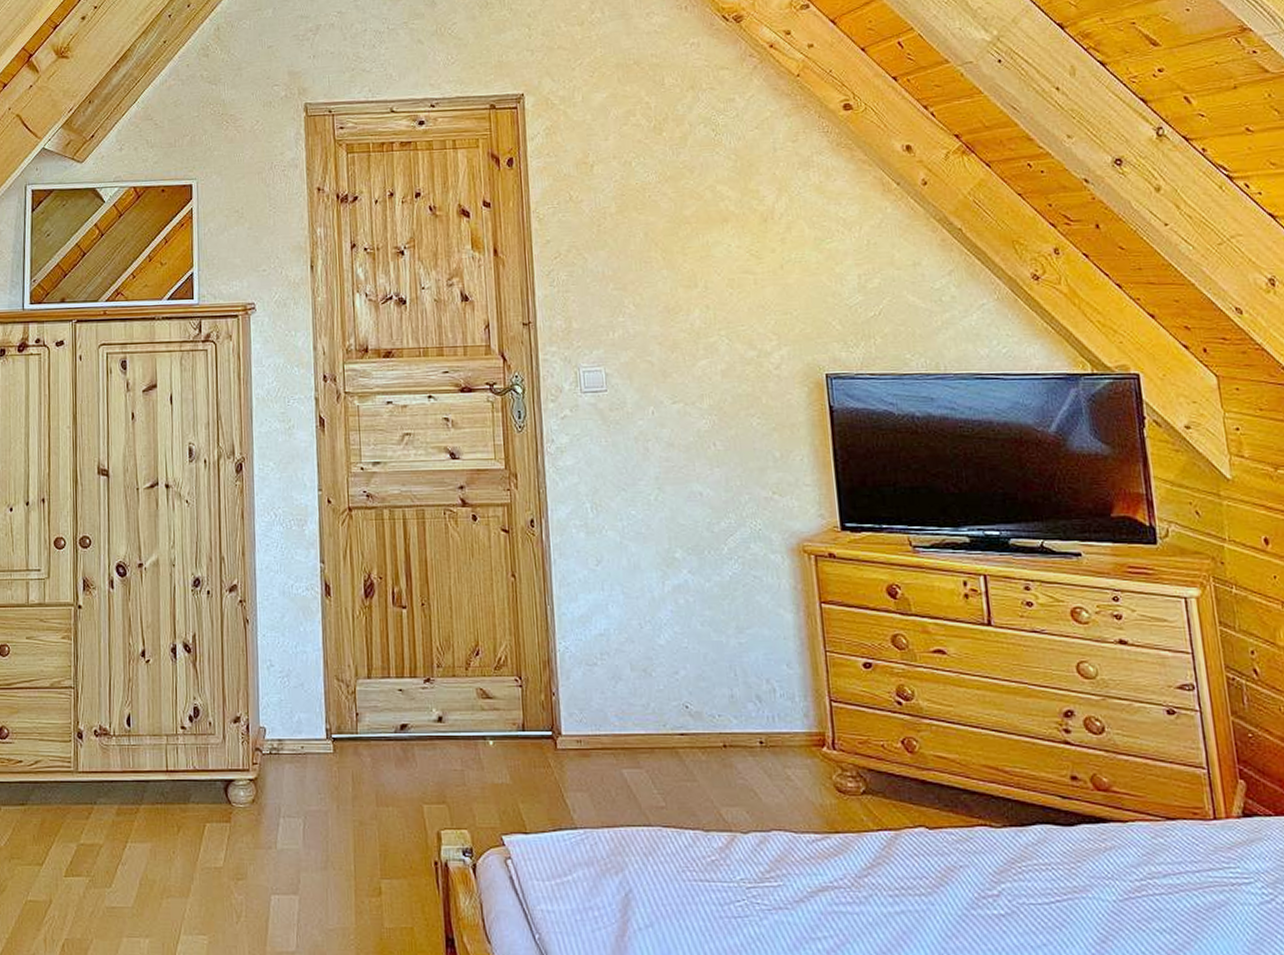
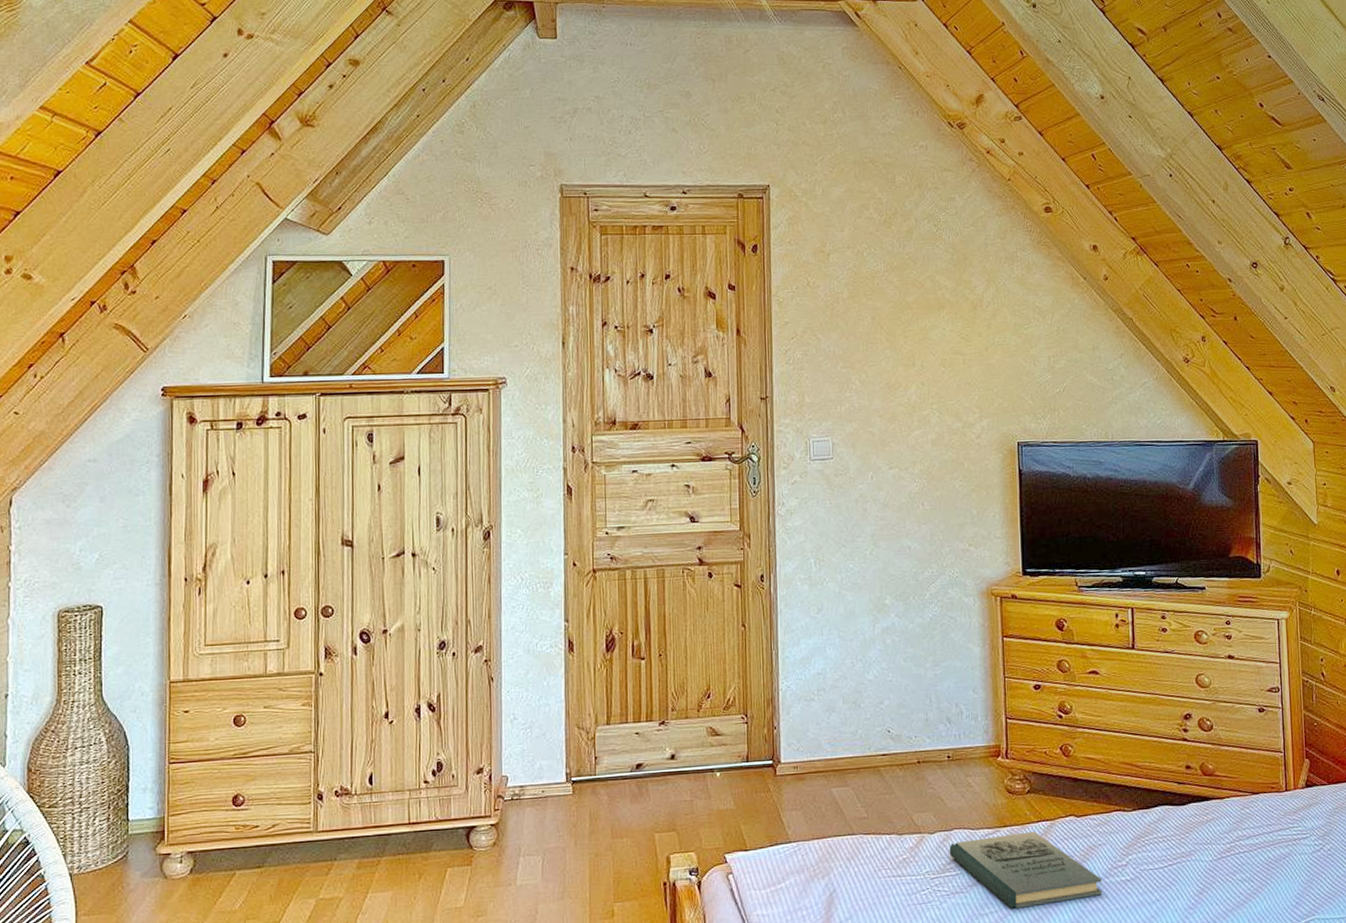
book: none [767,842,968,936] -> present [949,831,1102,909]

